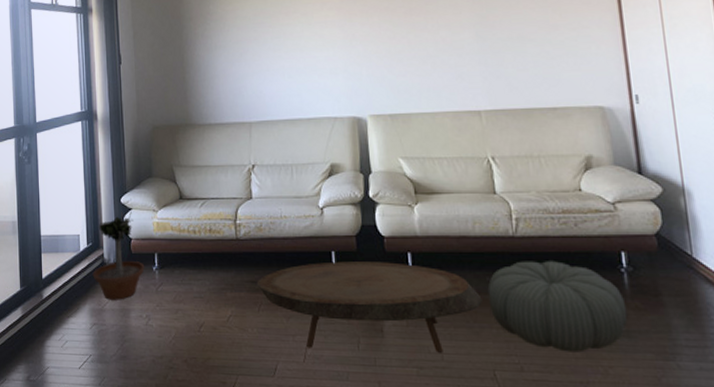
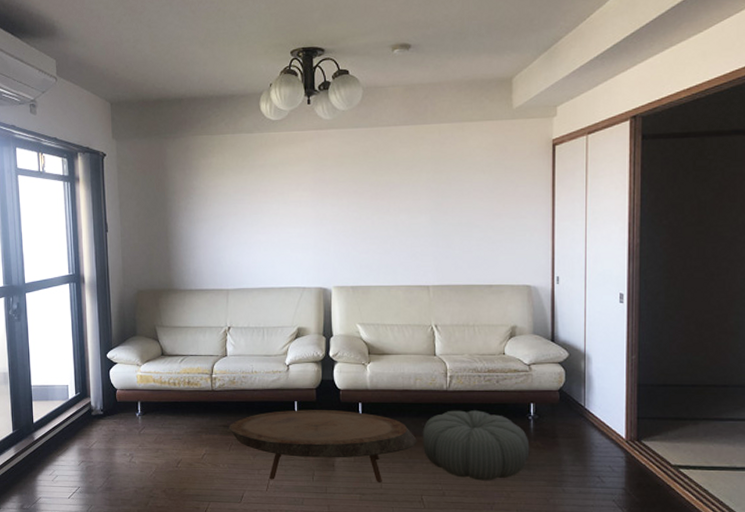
potted tree: present [92,207,145,300] -> none [80,361,129,441]

